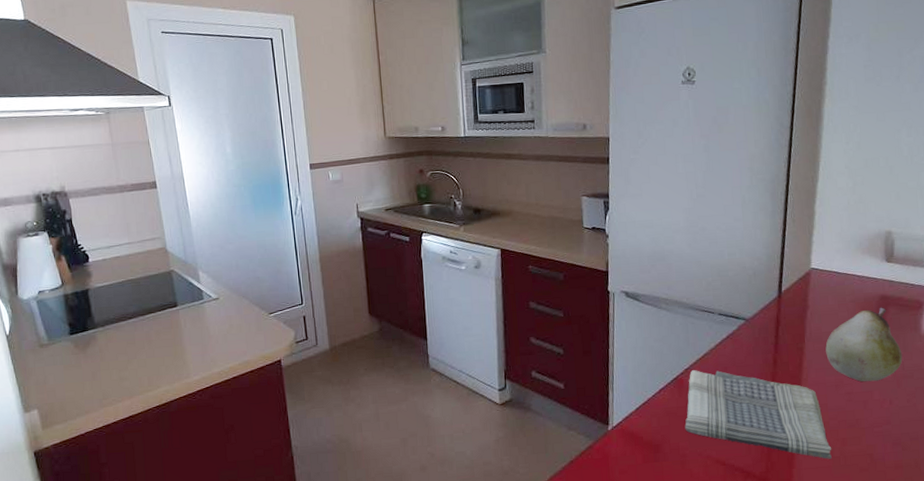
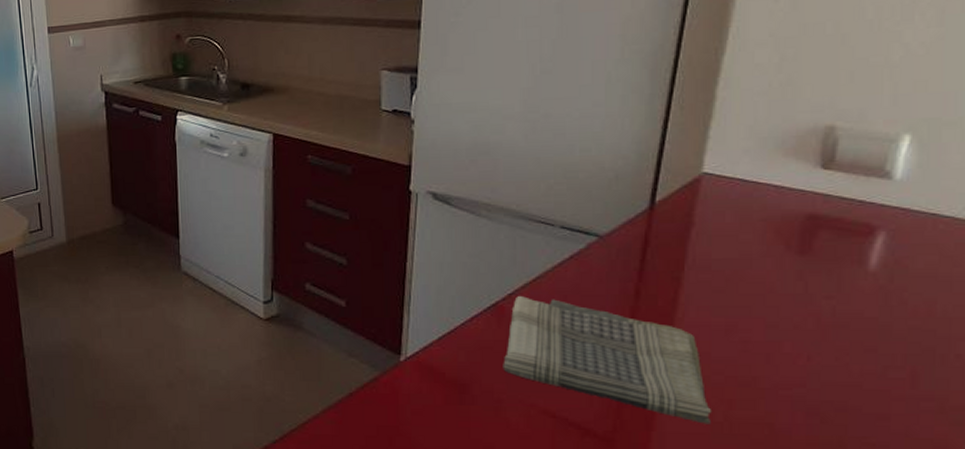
fruit: present [825,307,903,382] -> none [715,230,834,329]

